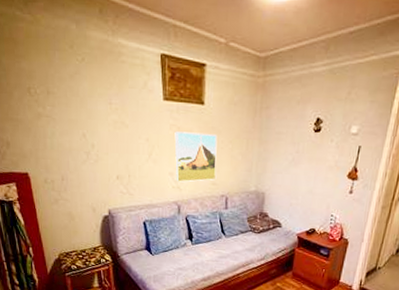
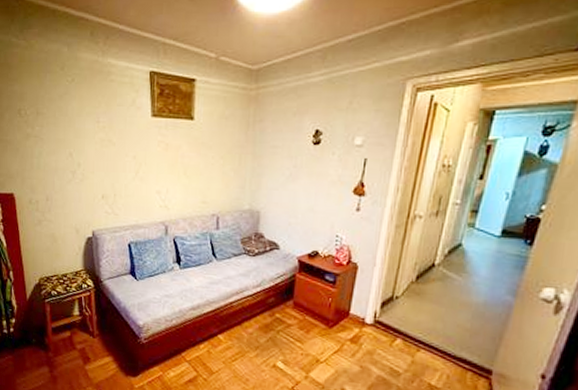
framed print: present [174,131,218,182] -> none [162,148,208,201]

